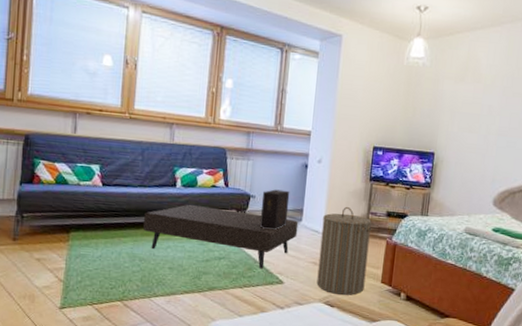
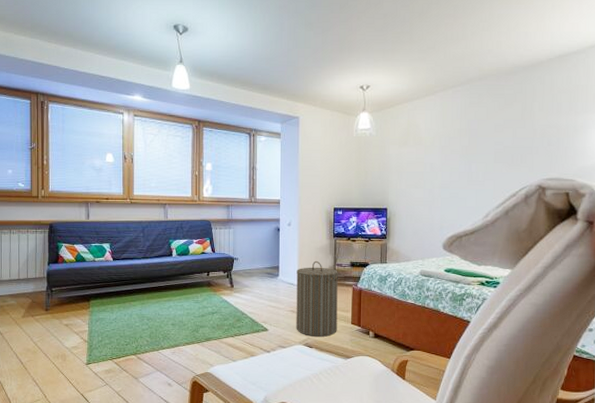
coffee table: present [143,204,299,269] -> none [149,269,276,320]
decorative box: present [259,189,290,231] -> none [243,251,267,286]

